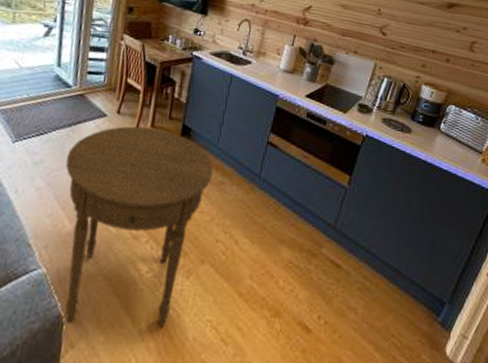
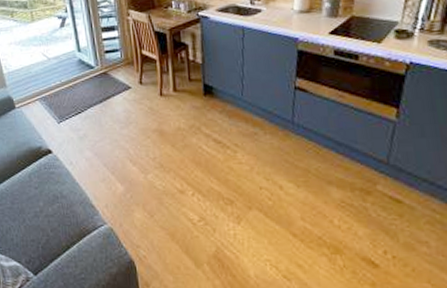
side table: present [65,126,213,327] -> none [105,92,244,267]

